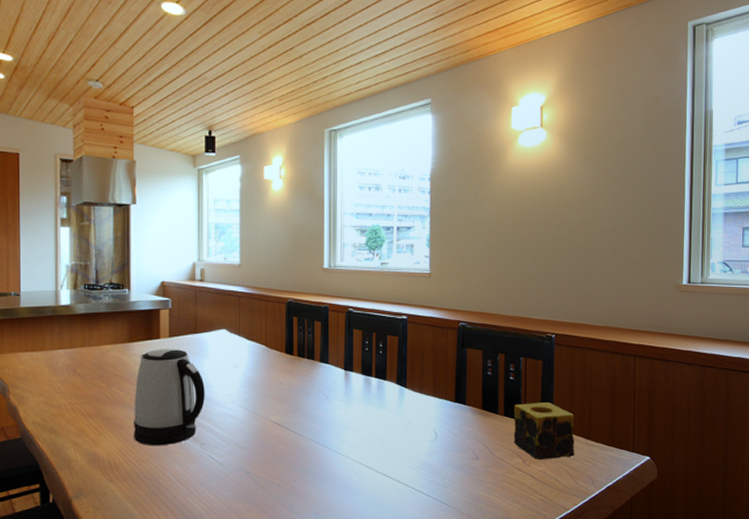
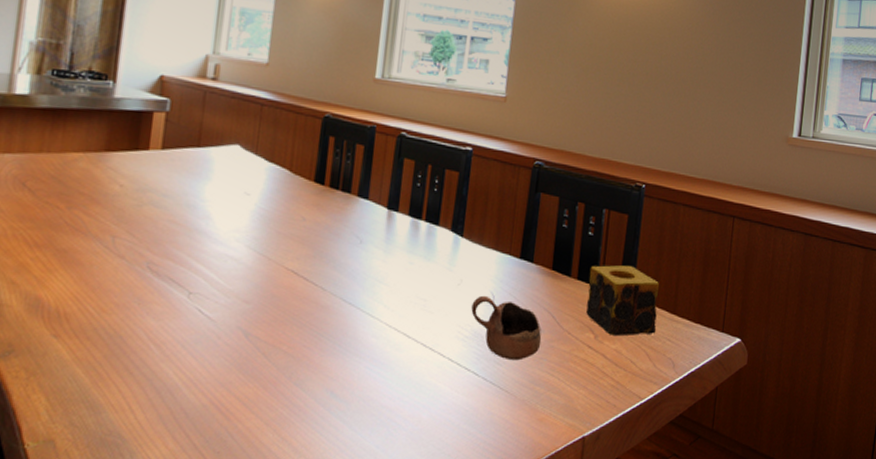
kettle: present [134,348,205,446] -> none [96,162,203,293]
cup: none [419,433,479,484] -> present [471,295,542,361]

